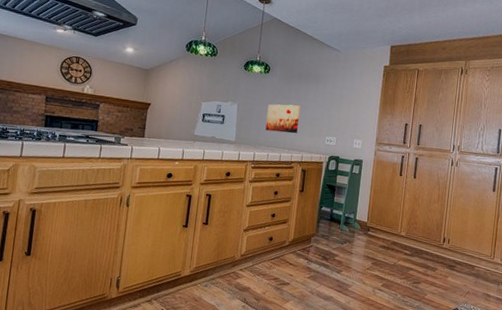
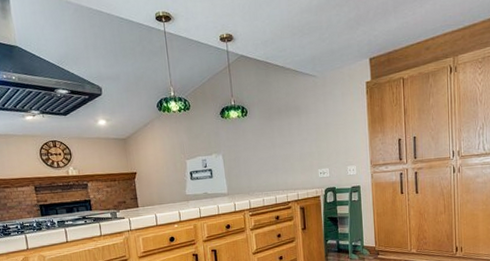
wall art: present [265,104,300,134] -> none [253,143,288,176]

